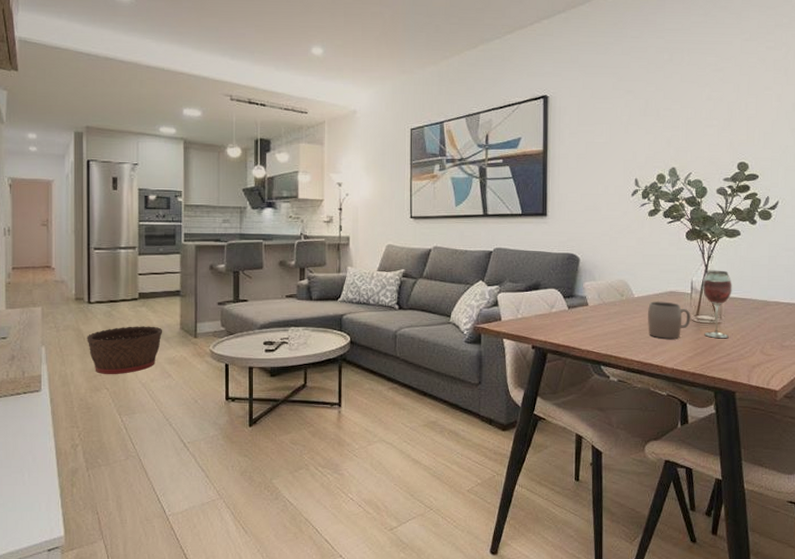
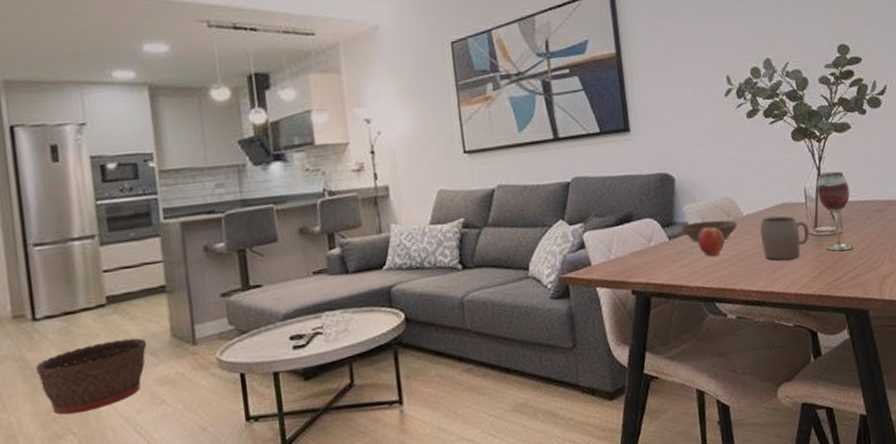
bowl: none [580,298,628,315] -> present [681,220,737,242]
fruit: none [593,303,615,327] -> present [698,227,725,256]

